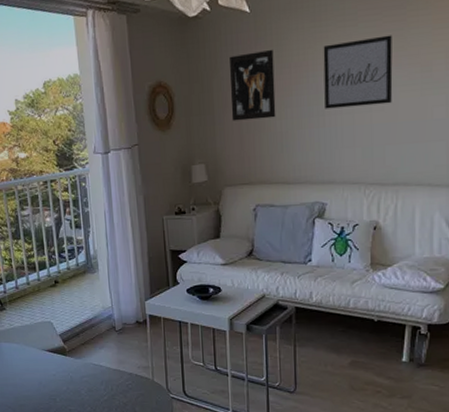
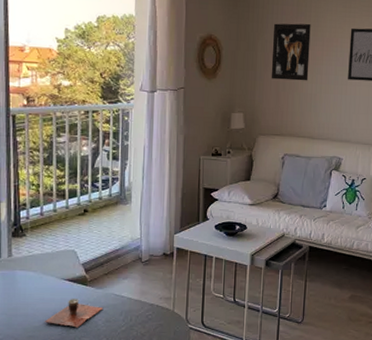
cup: none [32,369,85,397] -> present [44,299,104,328]

